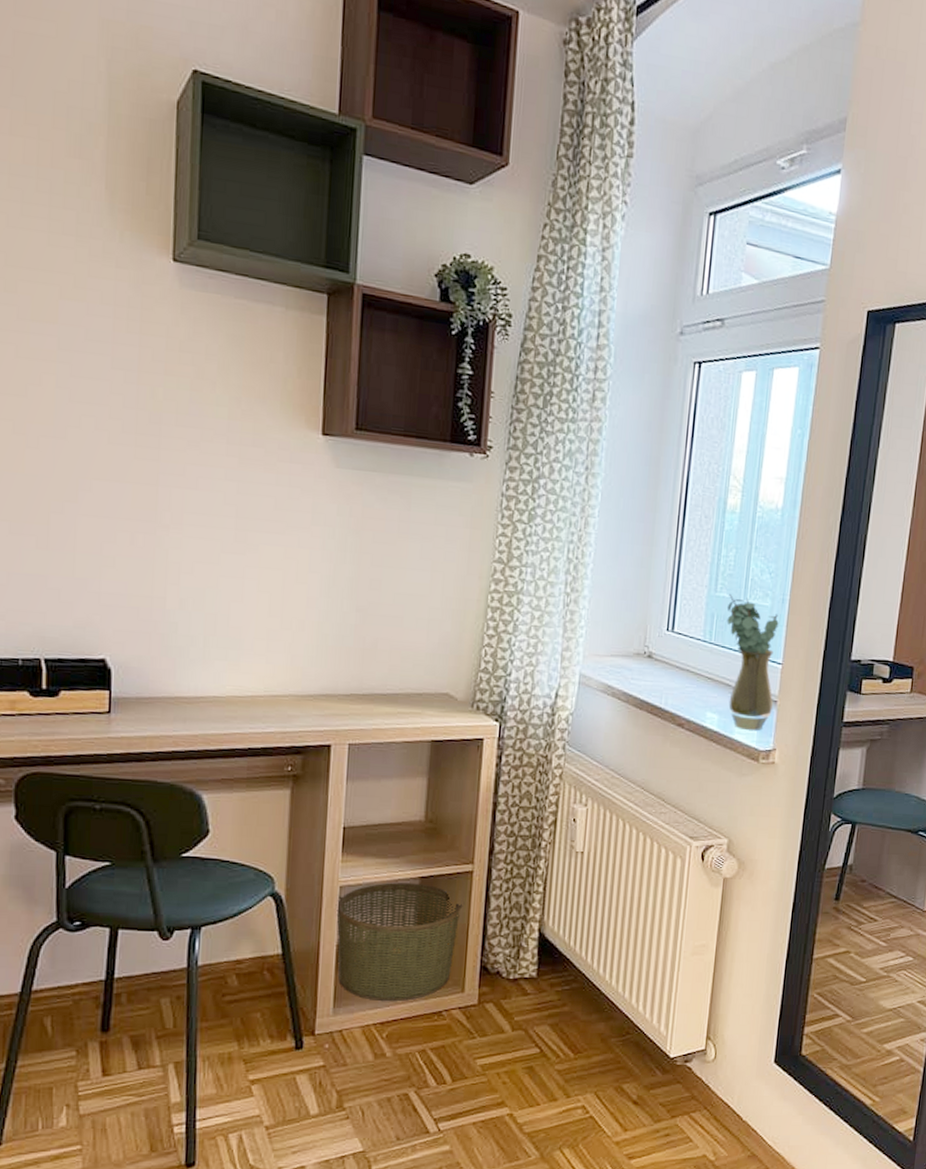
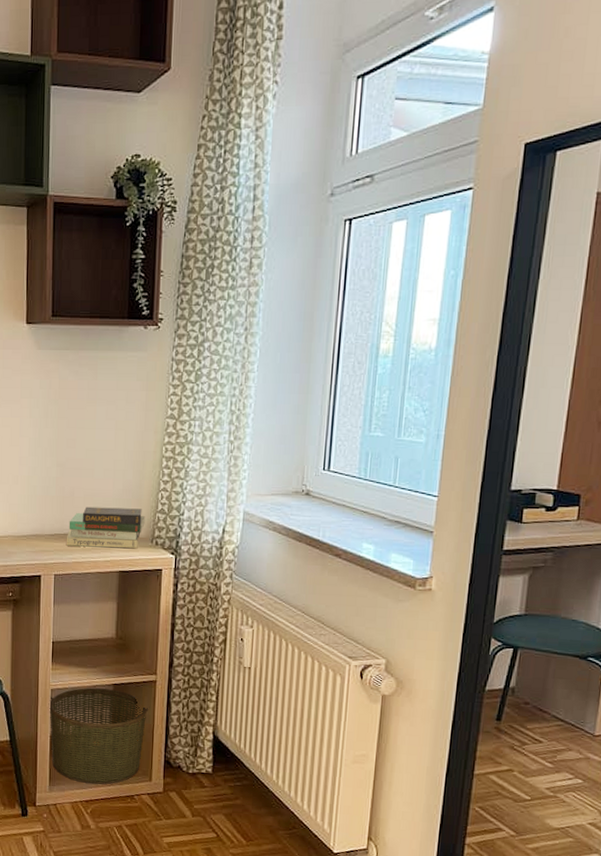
books: none [364,662,465,713] -> present [66,506,145,548]
vase: present [726,593,779,732] -> none [381,432,434,560]

